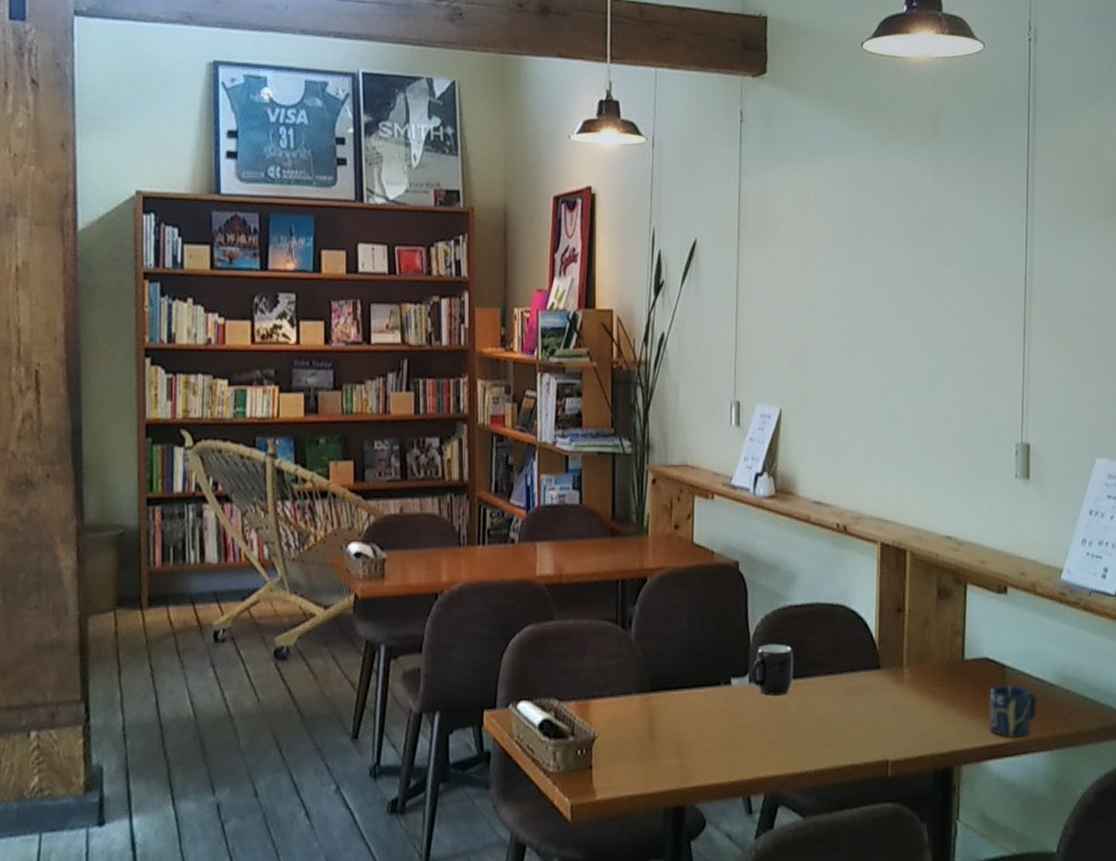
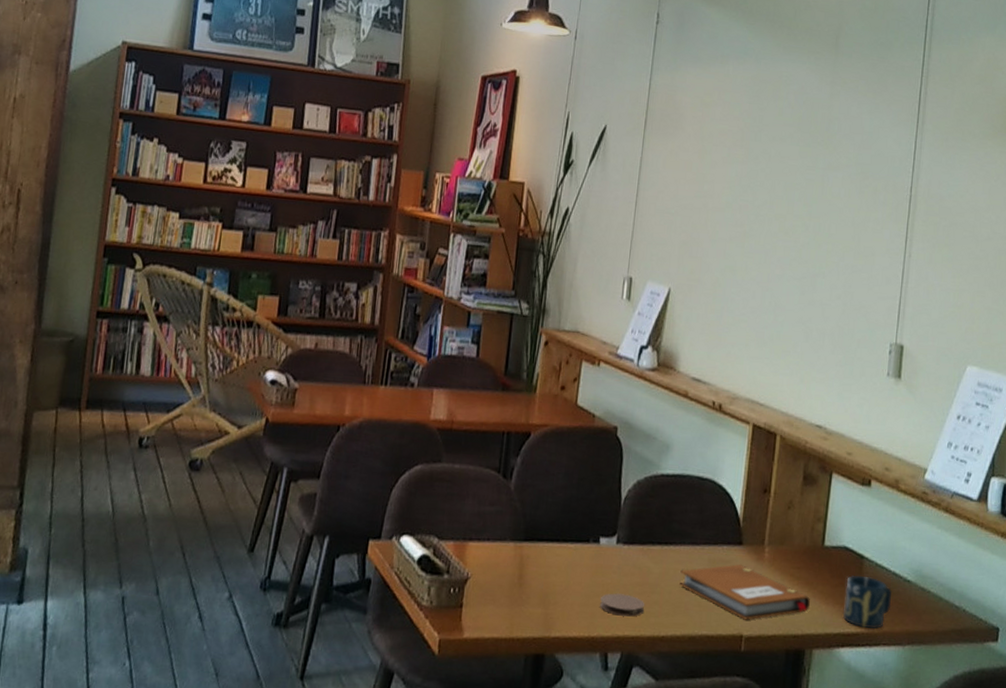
coaster: none [738,733,785,757] -> present [600,593,645,617]
mug: present [751,644,793,696] -> none [618,508,661,559]
notebook: none [818,689,954,745] -> present [679,564,810,620]

